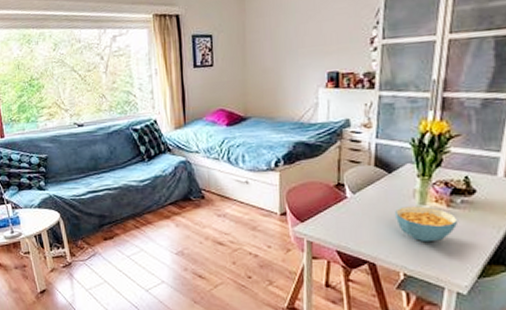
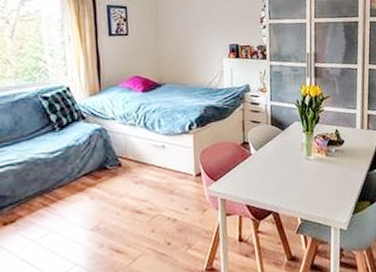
cereal bowl: present [395,206,459,243] -> none [290,157,335,189]

